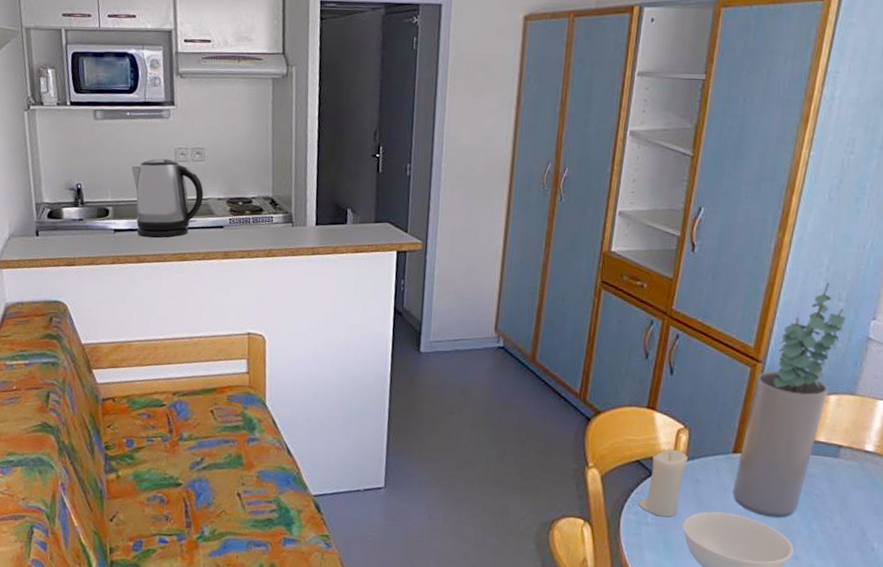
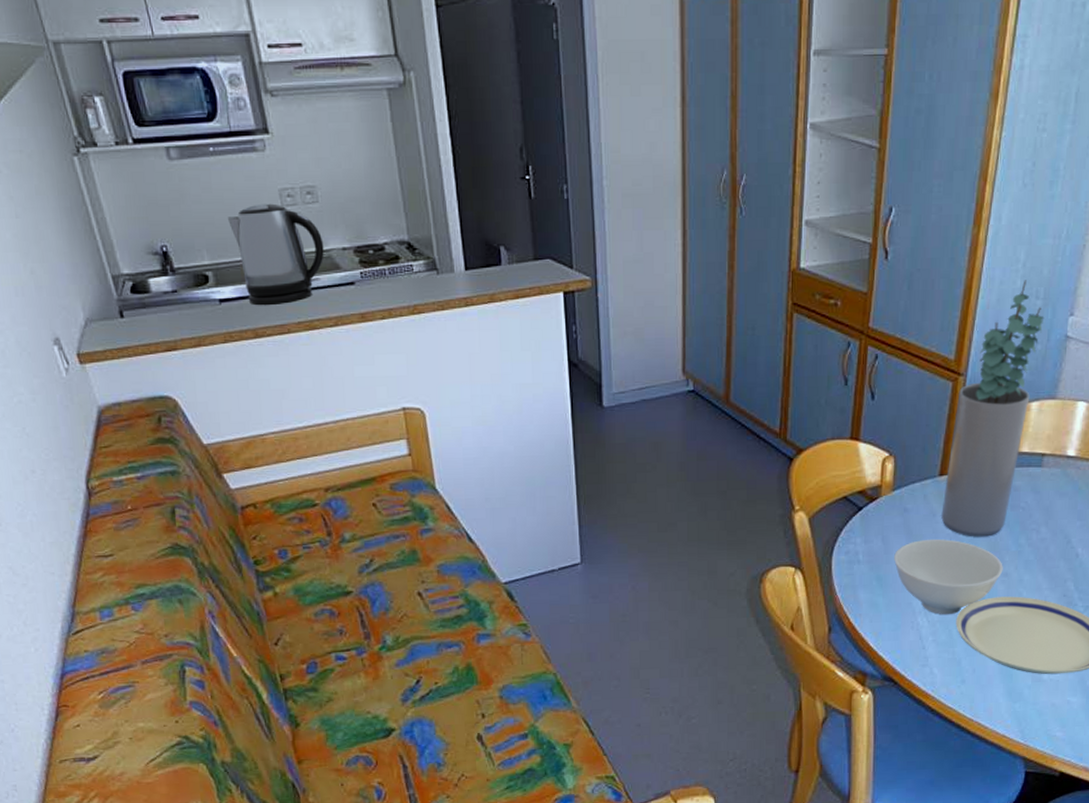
candle: present [638,449,688,518] -> none [848,480,895,553]

